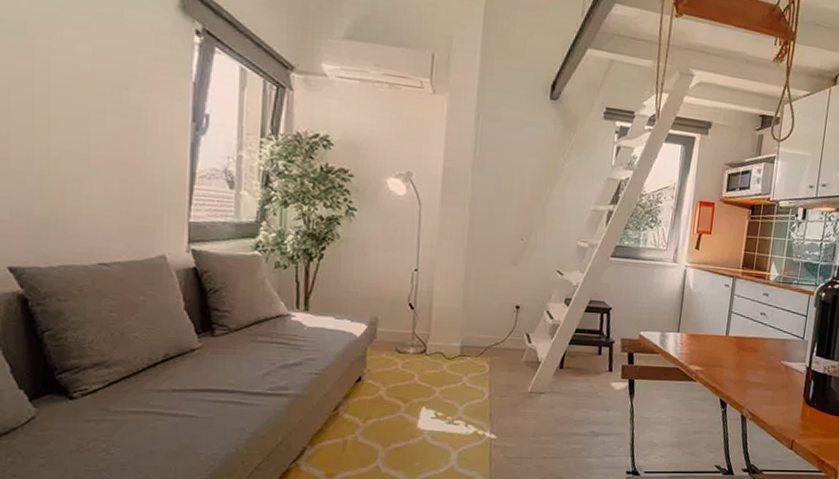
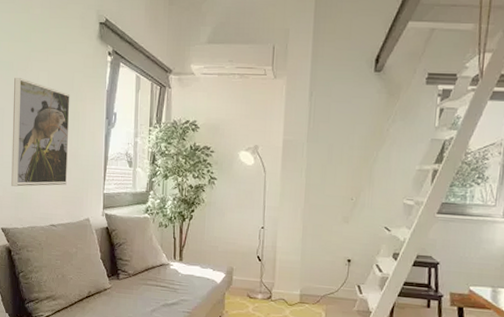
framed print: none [26,47,132,210] -> present [11,78,70,187]

